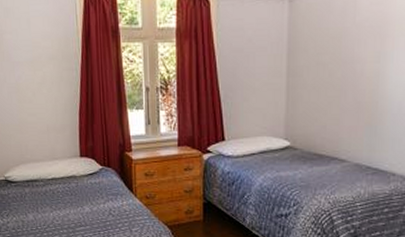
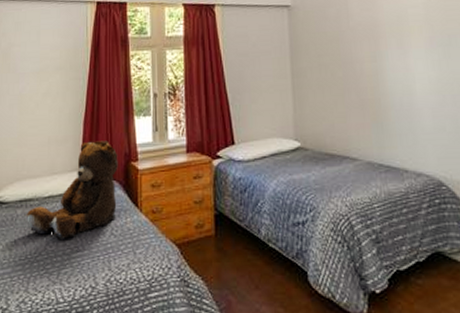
teddy bear: none [30,131,114,215] -> present [23,140,118,239]

